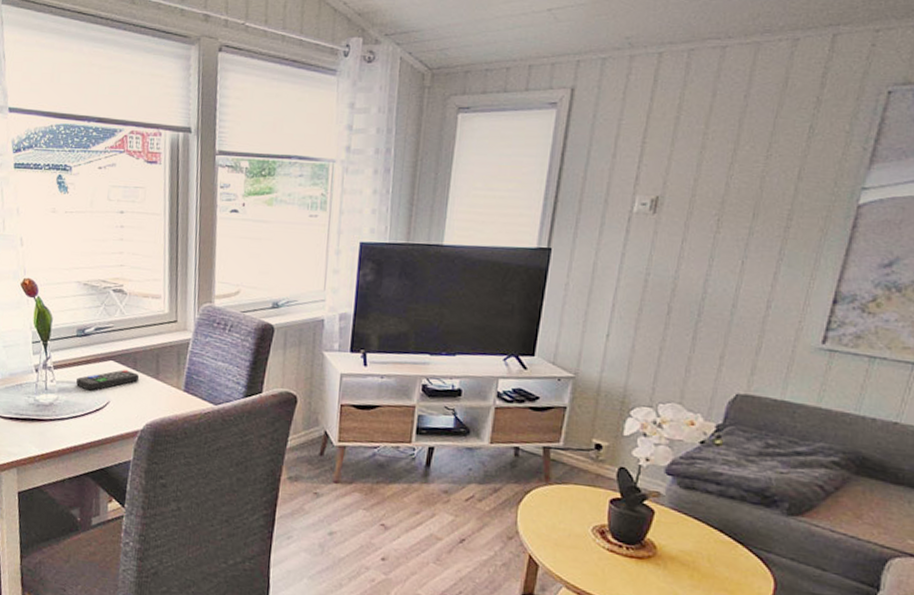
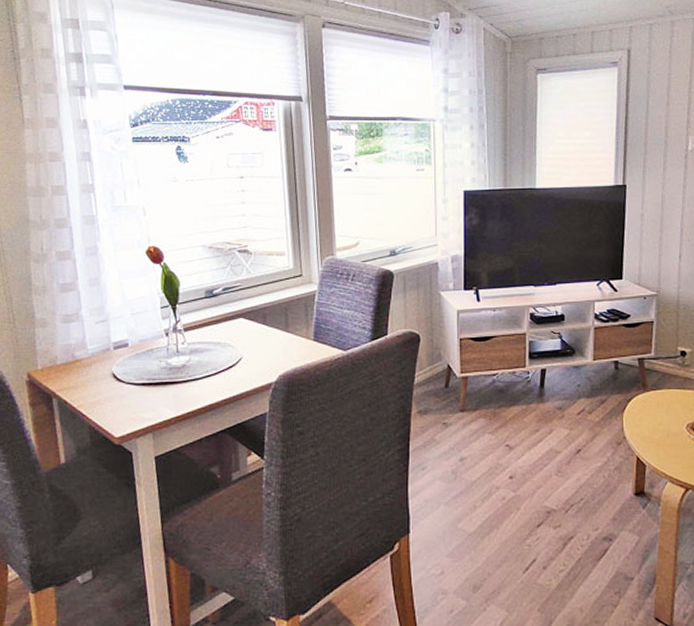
remote control: present [76,370,140,391] -> none [208,326,270,349]

